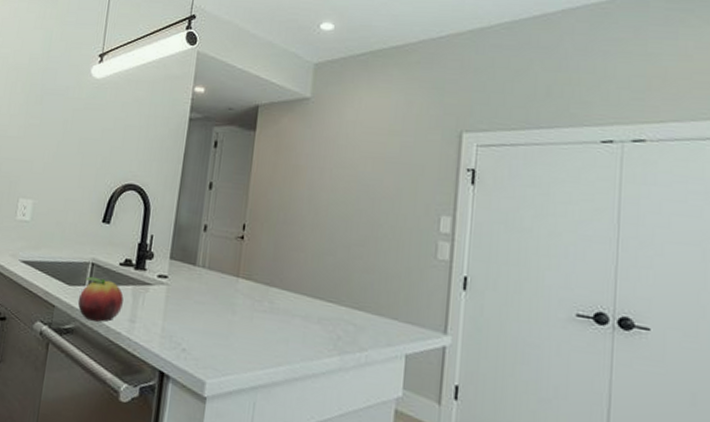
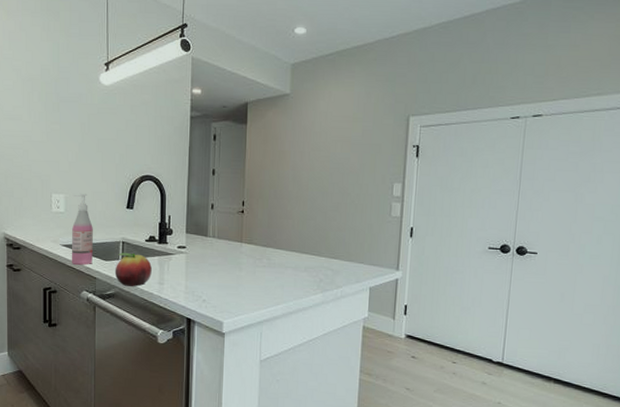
soap dispenser: none [28,200,60,289] -> present [71,193,93,266]

